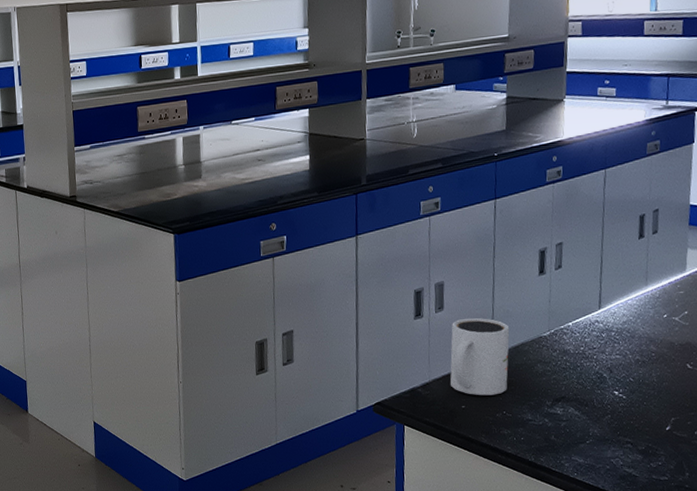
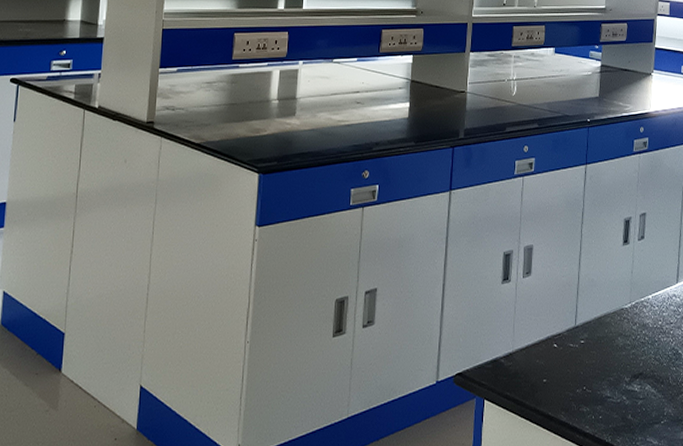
mug: present [450,317,510,396] -> none [534,285,594,369]

